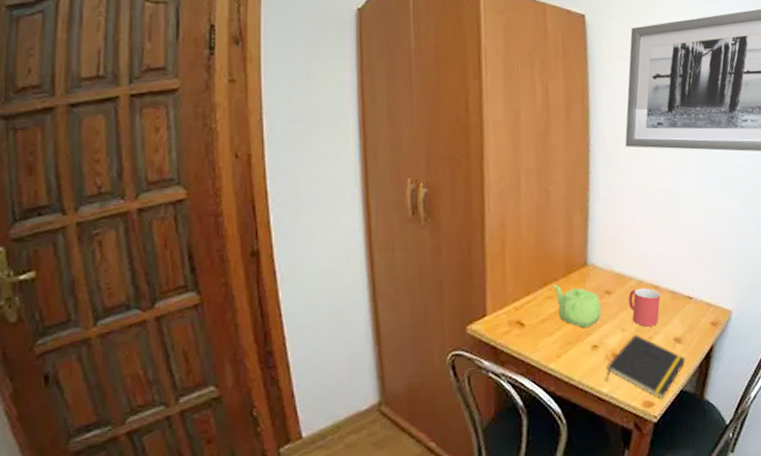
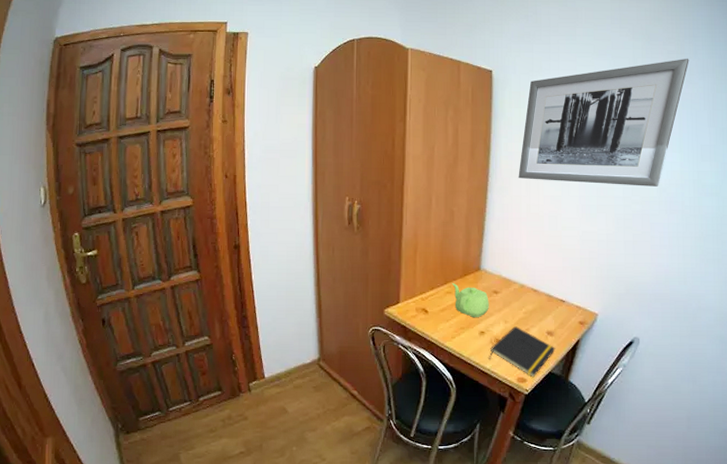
mug: present [628,288,661,327] -> none [511,290,538,321]

